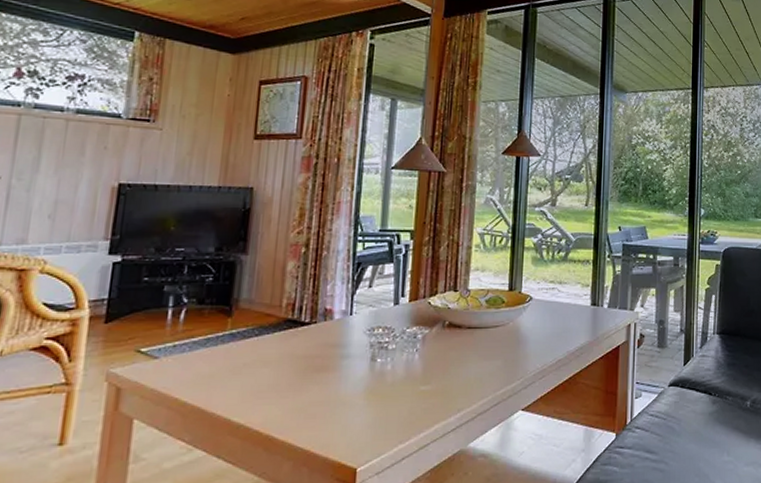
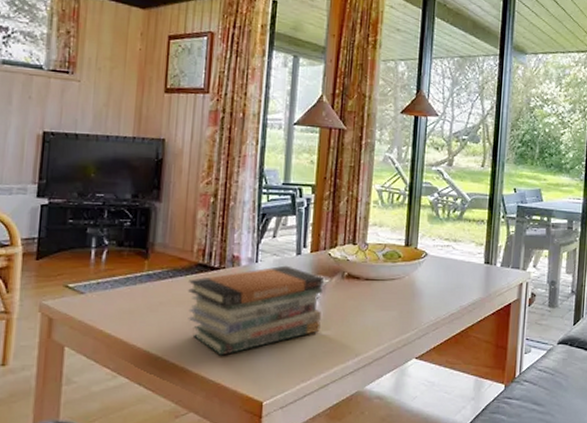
book stack: none [274,317,424,420] -> present [188,265,325,356]

